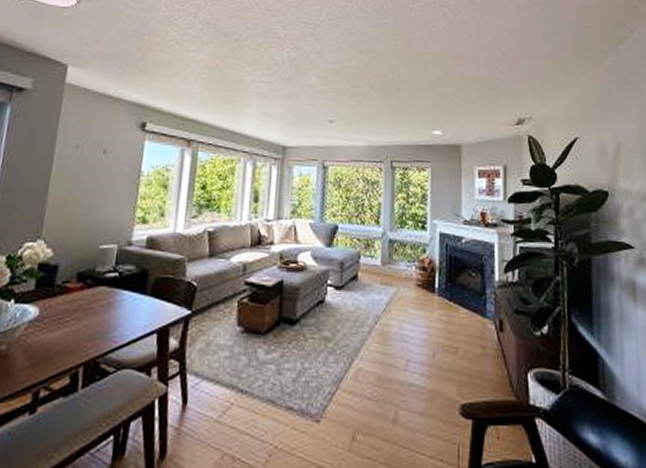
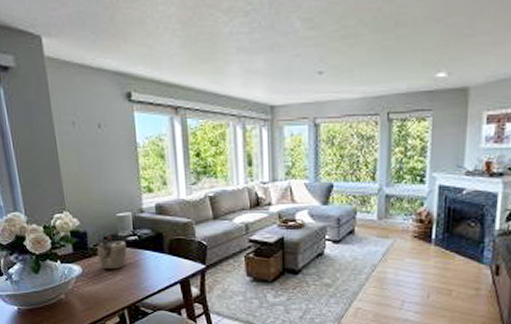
teapot: none [61,270,103,313] -> present [95,235,127,270]

